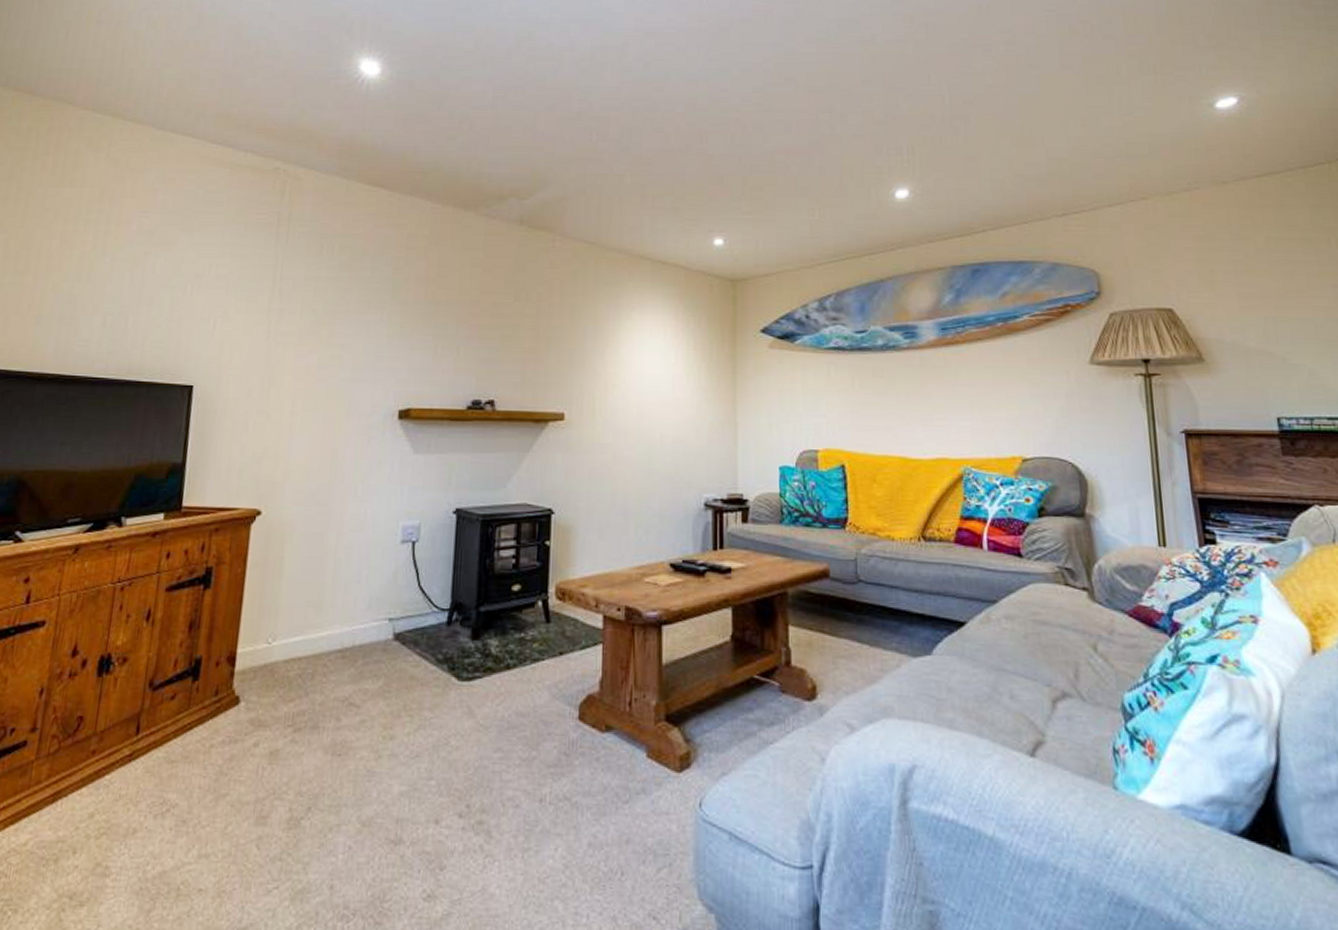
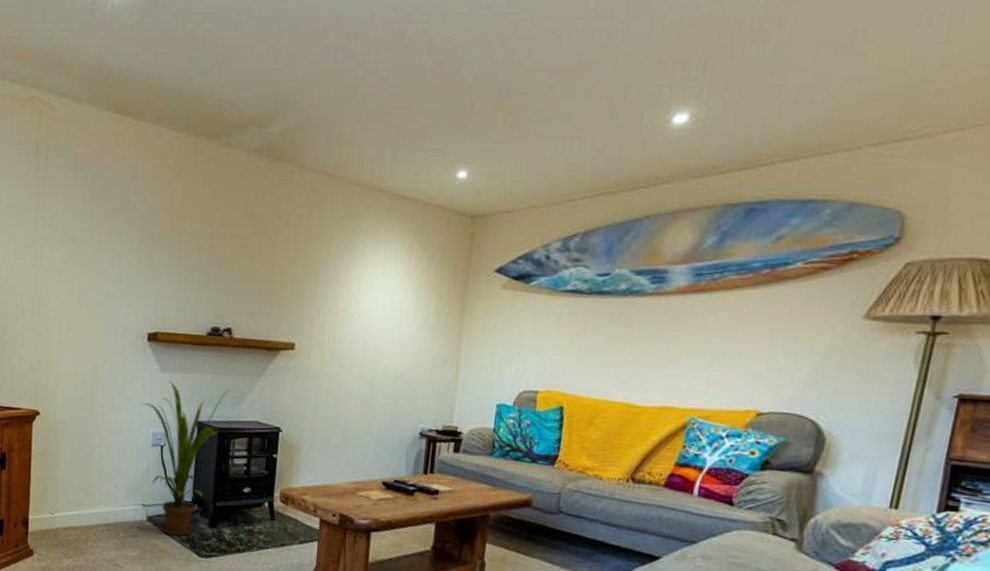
house plant: none [389,463,493,657] -> present [141,381,230,537]

